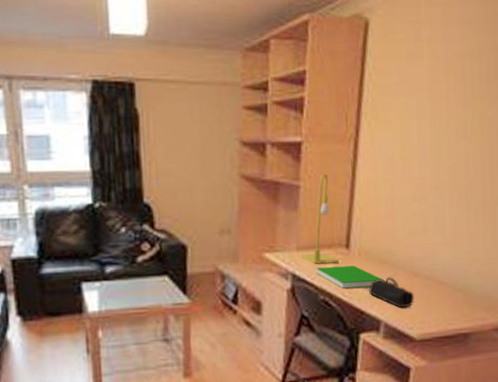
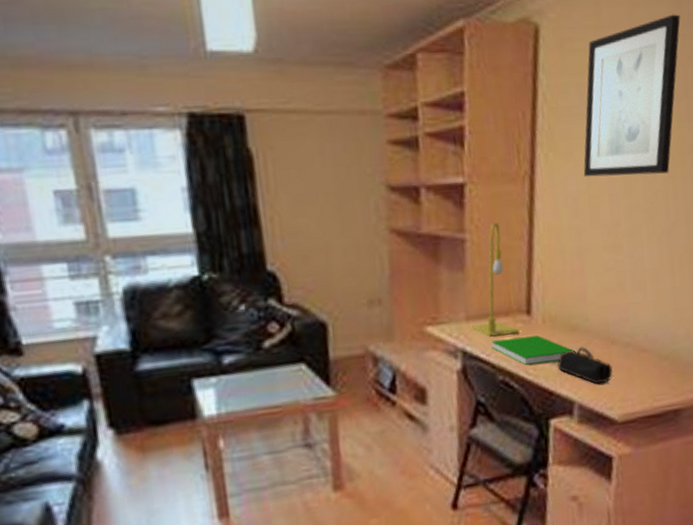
wall art: none [398,13,486,141] -> present [583,14,681,177]

